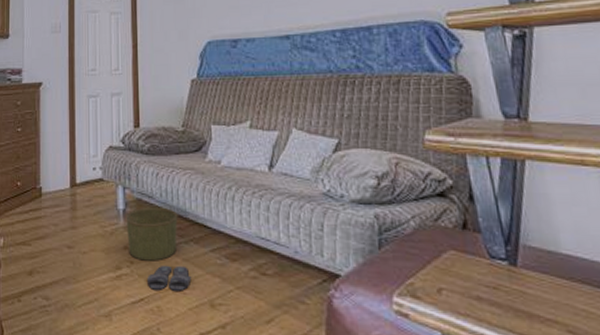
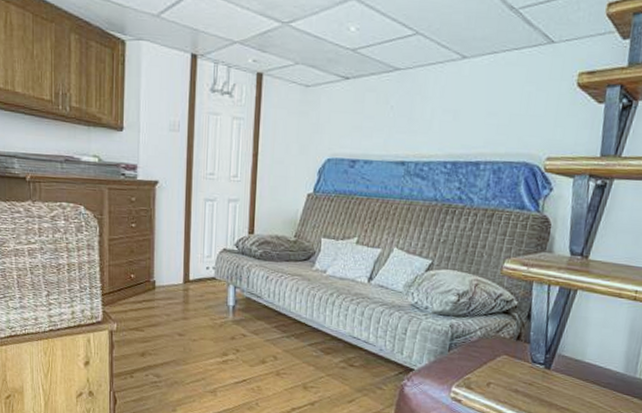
basket: present [125,206,178,261] -> none [234,305,283,351]
slippers: present [148,265,192,293] -> none [250,354,290,376]

